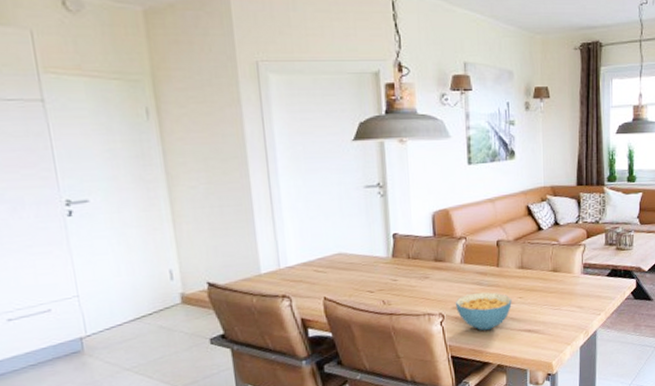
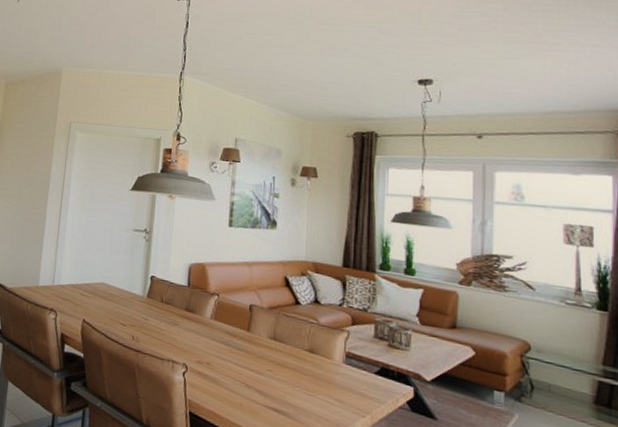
cereal bowl: present [455,292,512,331] -> none [200,352,260,397]

